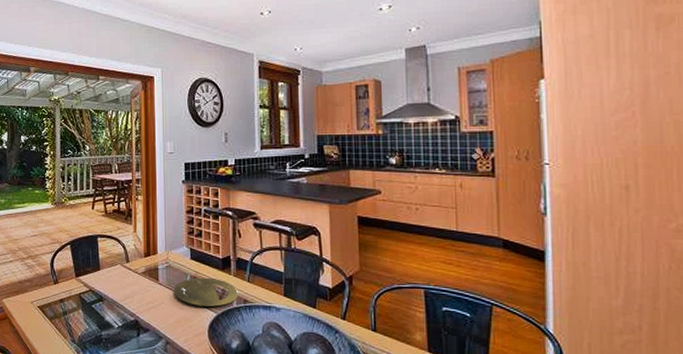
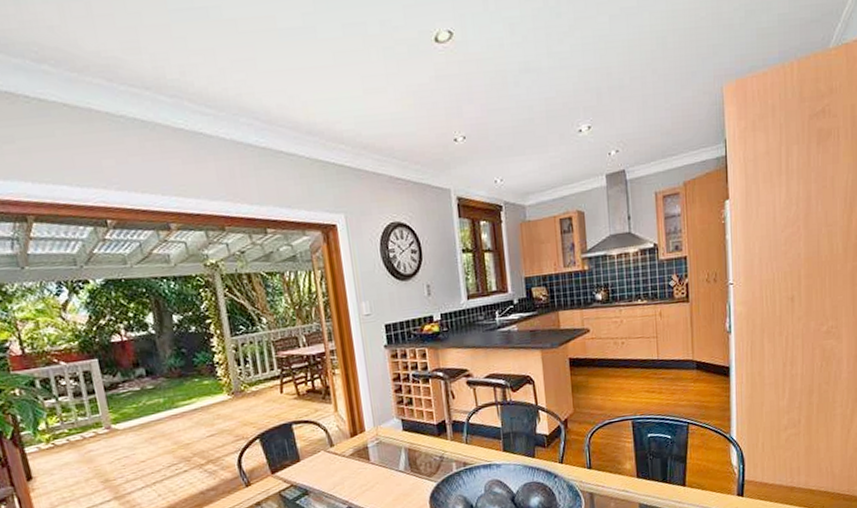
plate: present [174,277,239,307] -> none [388,446,458,479]

